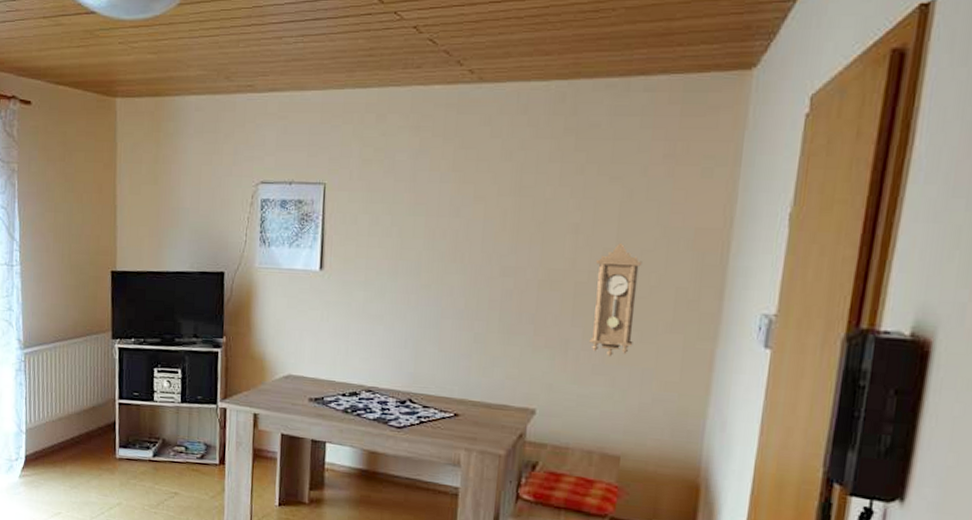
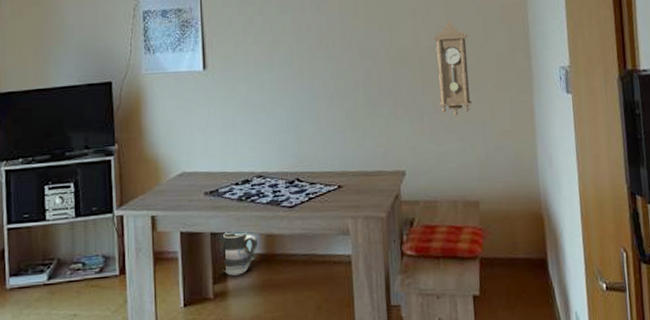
ceramic jug: none [321,441,360,486] -> present [222,232,258,276]

